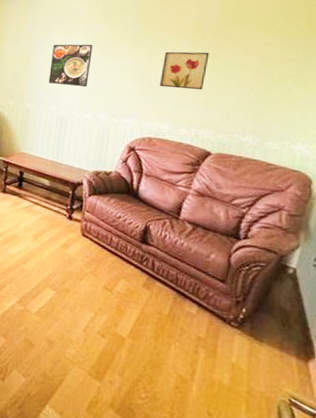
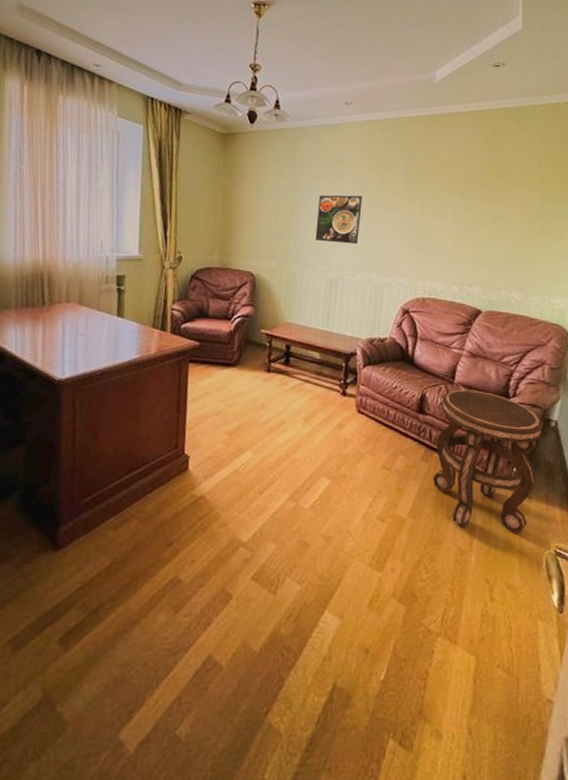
side table: none [154,225,279,375] -> present [432,389,543,534]
wall art: present [160,51,210,91] -> none [432,204,477,246]

